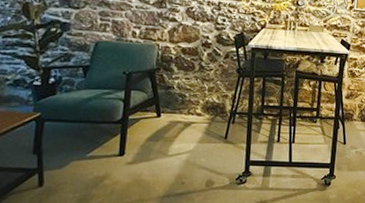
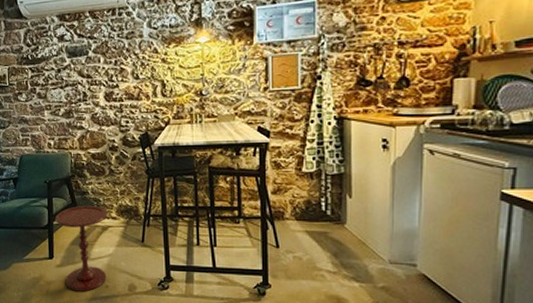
side table: none [131,100,193,189] -> present [55,205,108,292]

